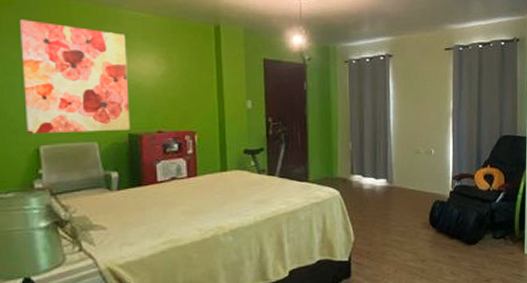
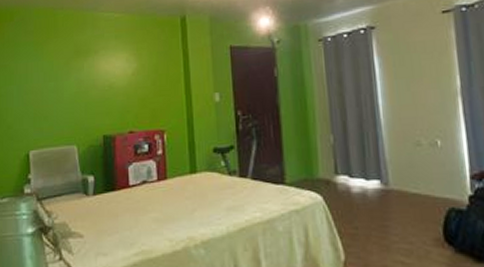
wall art: present [20,20,130,134] -> none [18,32,105,140]

